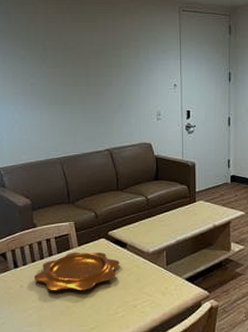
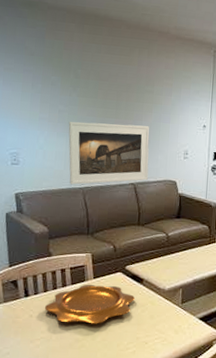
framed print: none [41,91,123,156] -> present [68,121,150,185]

